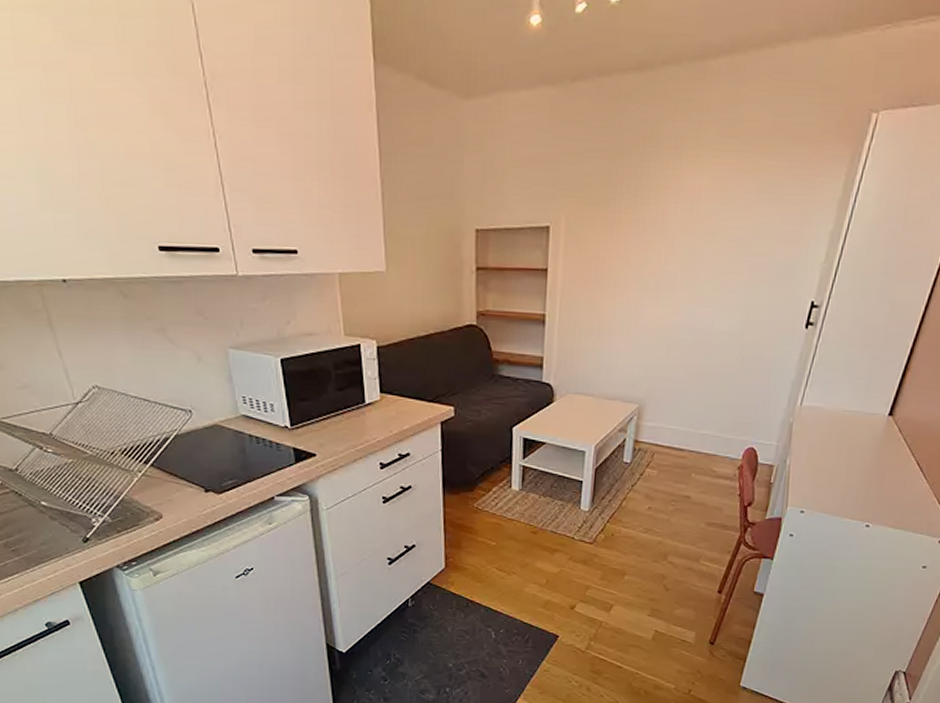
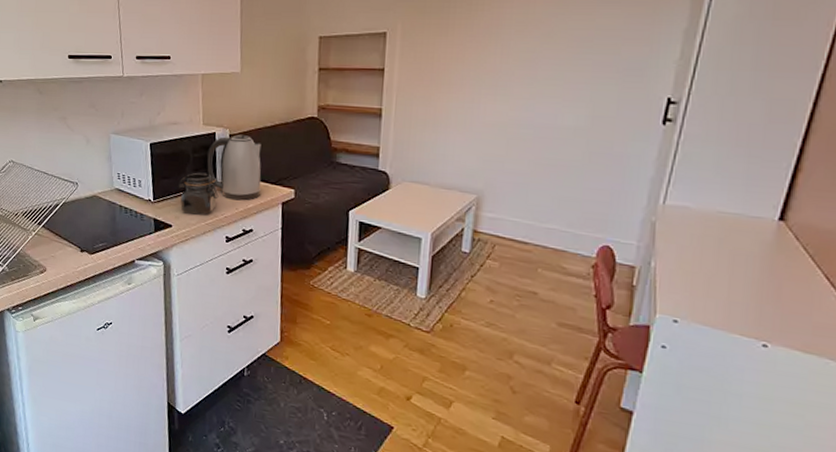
jar: none [318,392,369,440] -> present [177,172,219,215]
kettle: none [351,347,417,422] -> present [206,135,261,201]

